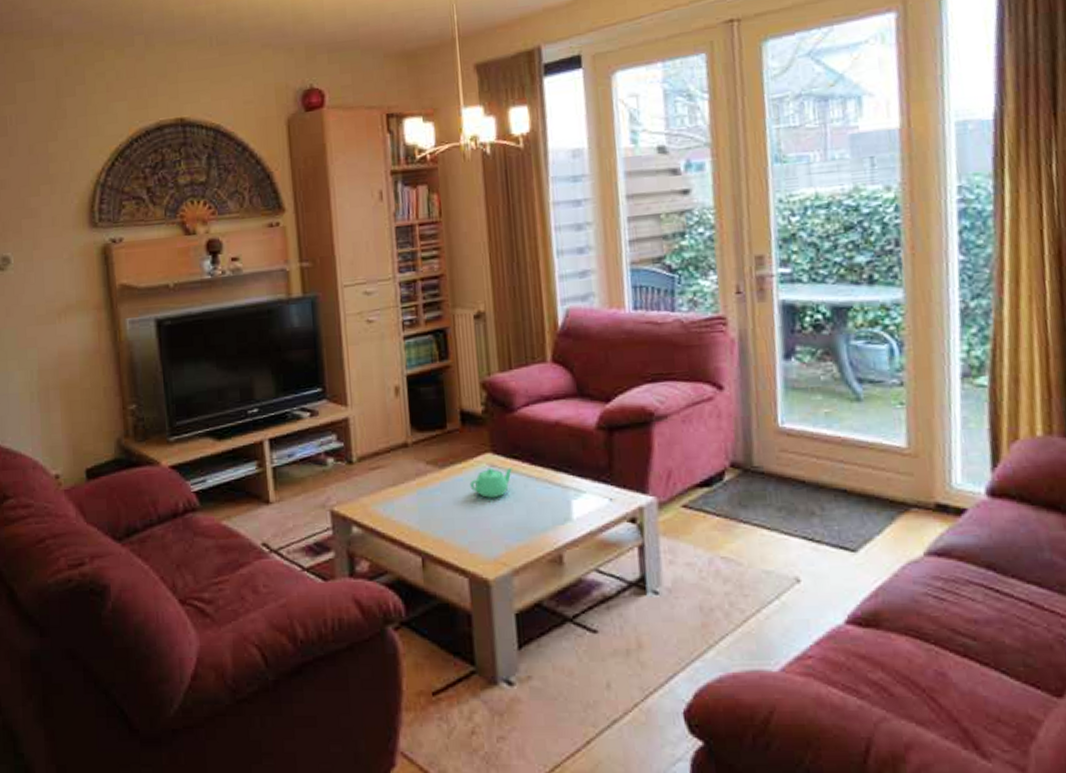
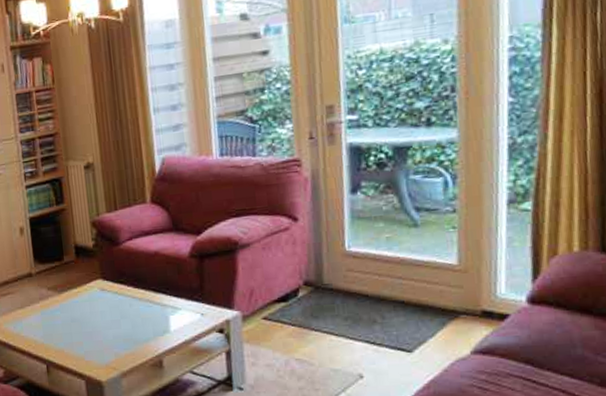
teapot: present [469,467,514,498] -> none [84,291,120,316]

